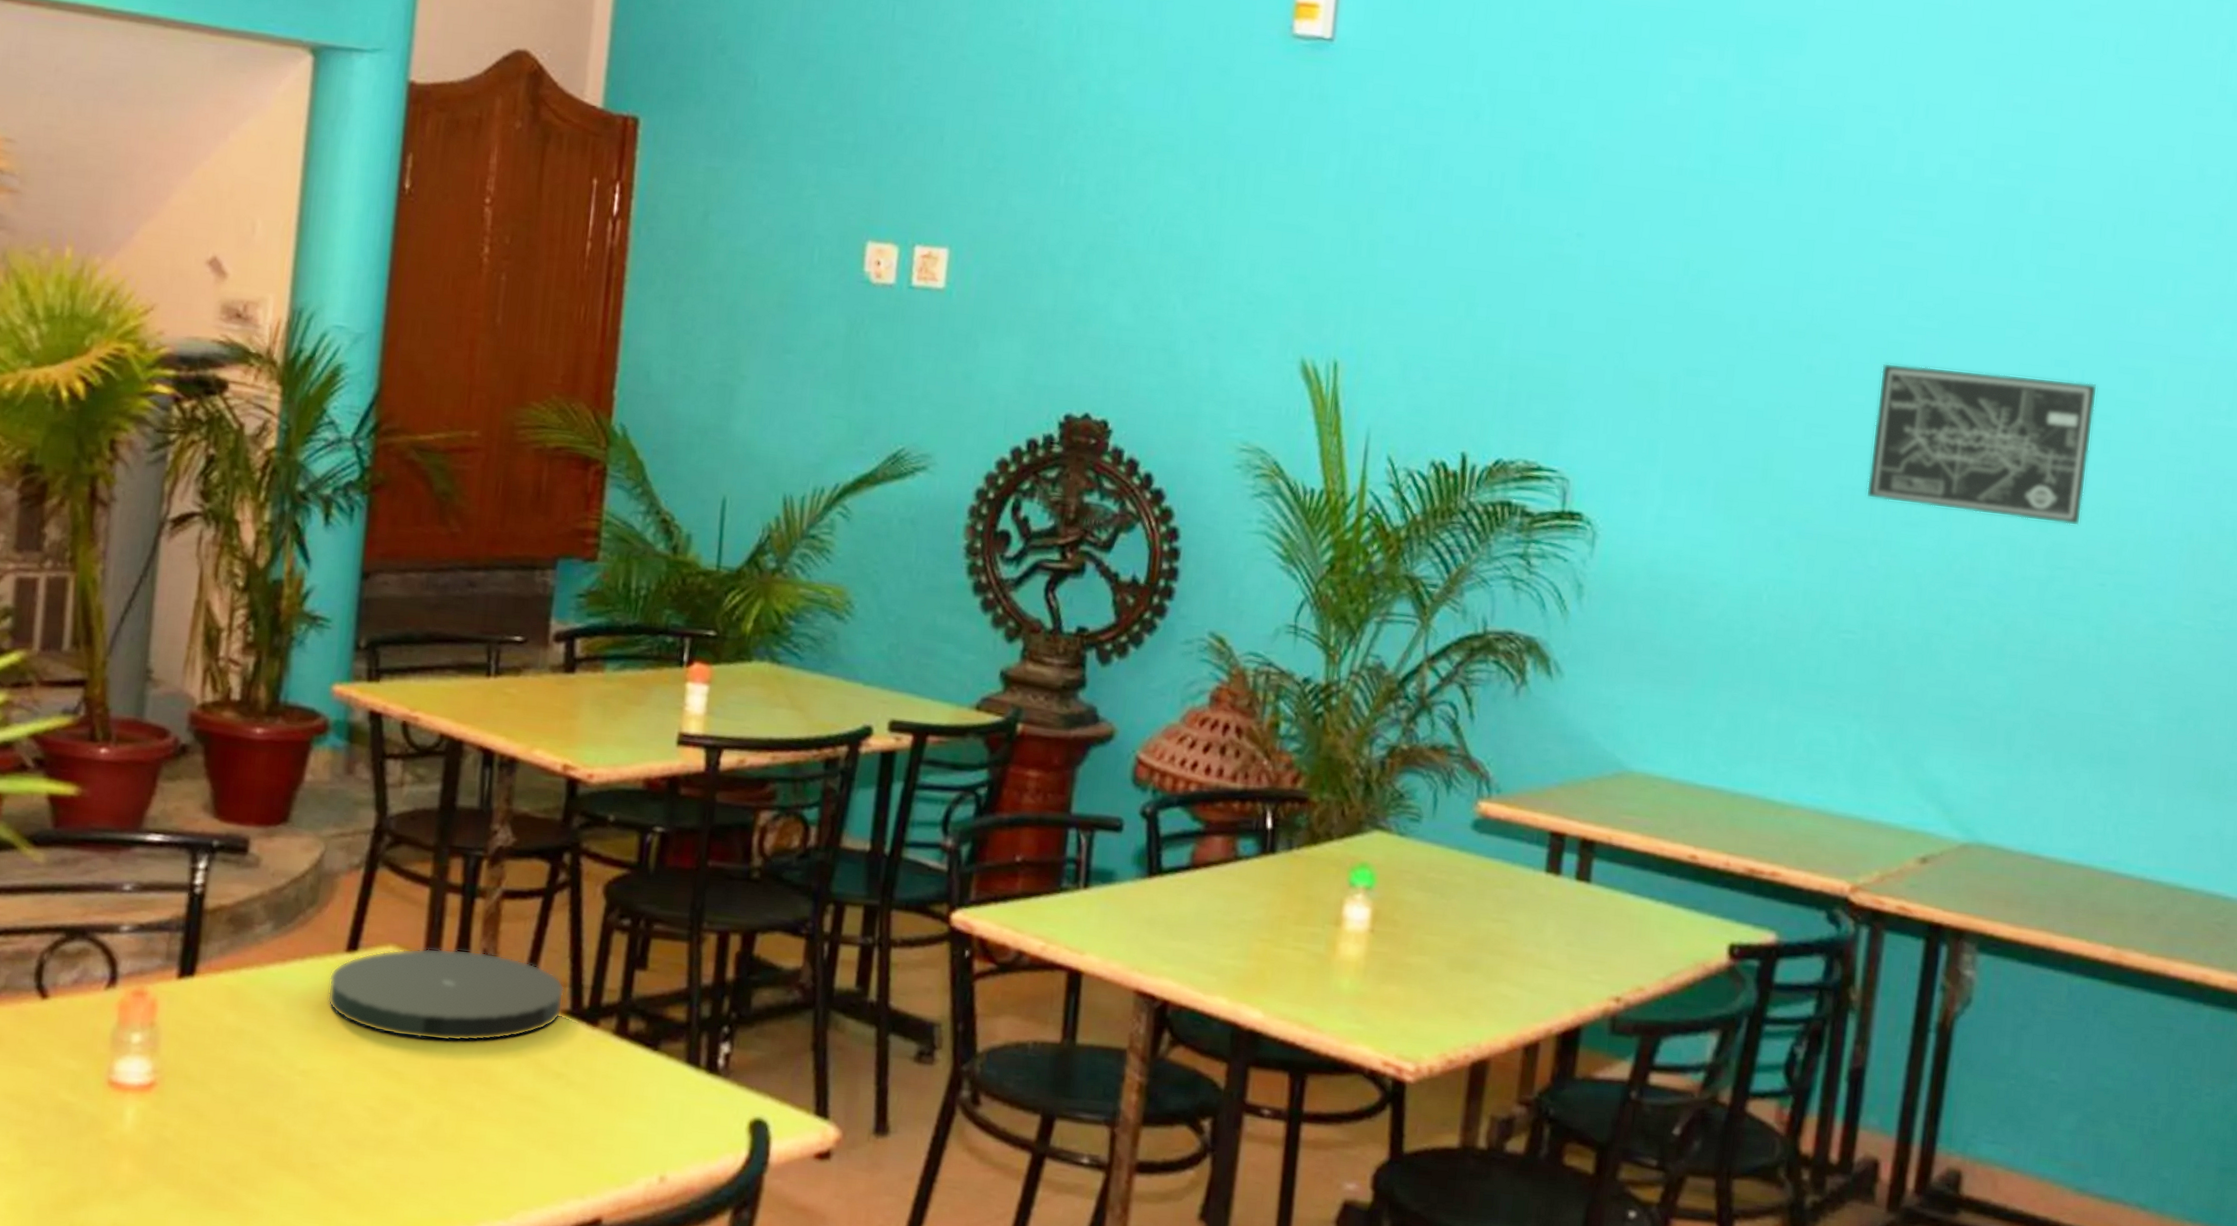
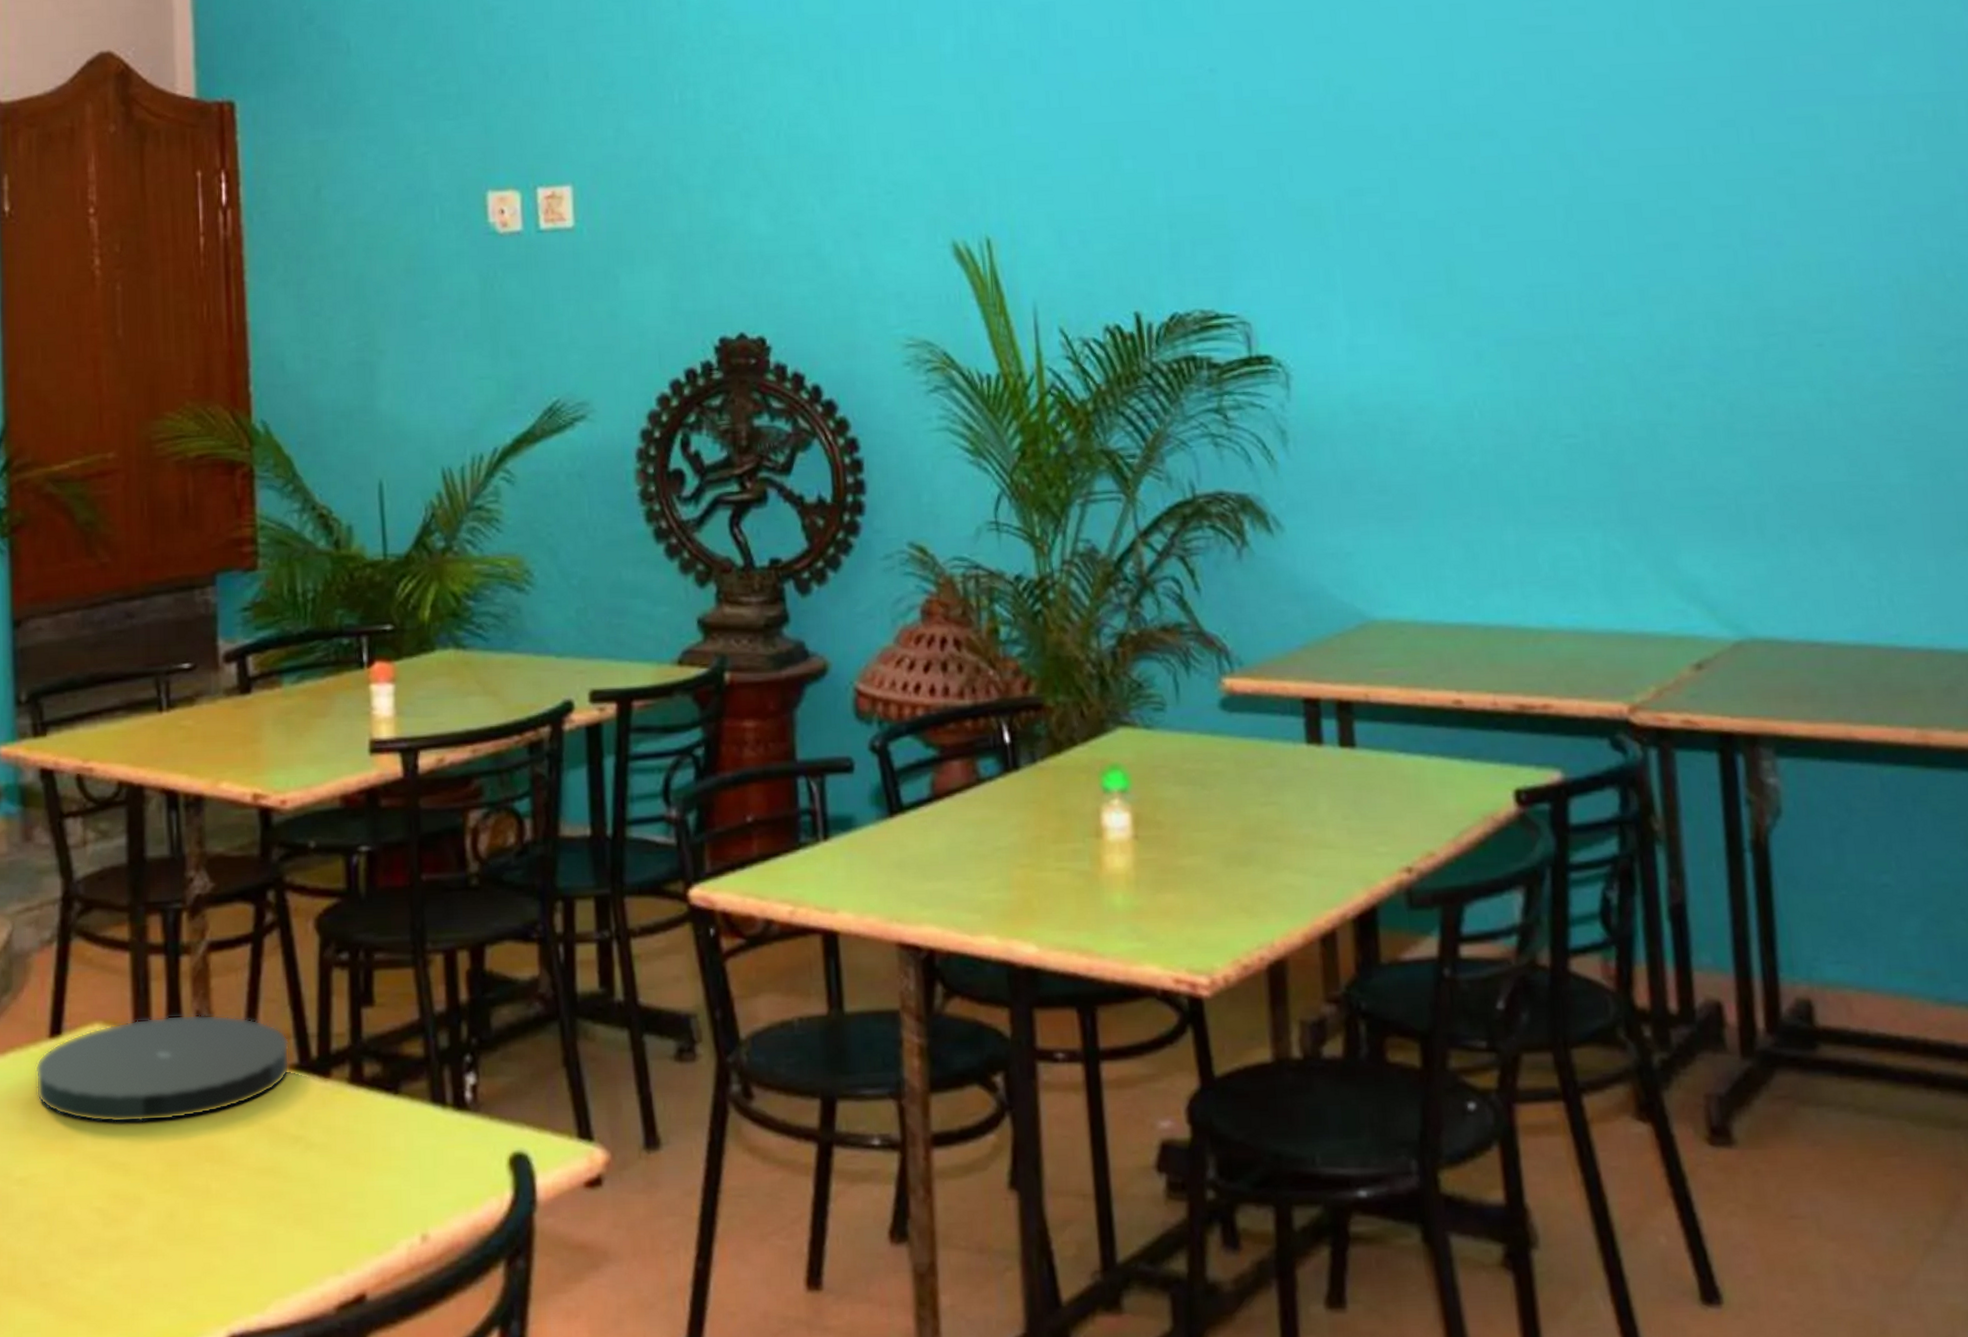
wall art: present [1866,363,2098,526] -> none [1546,139,1783,294]

